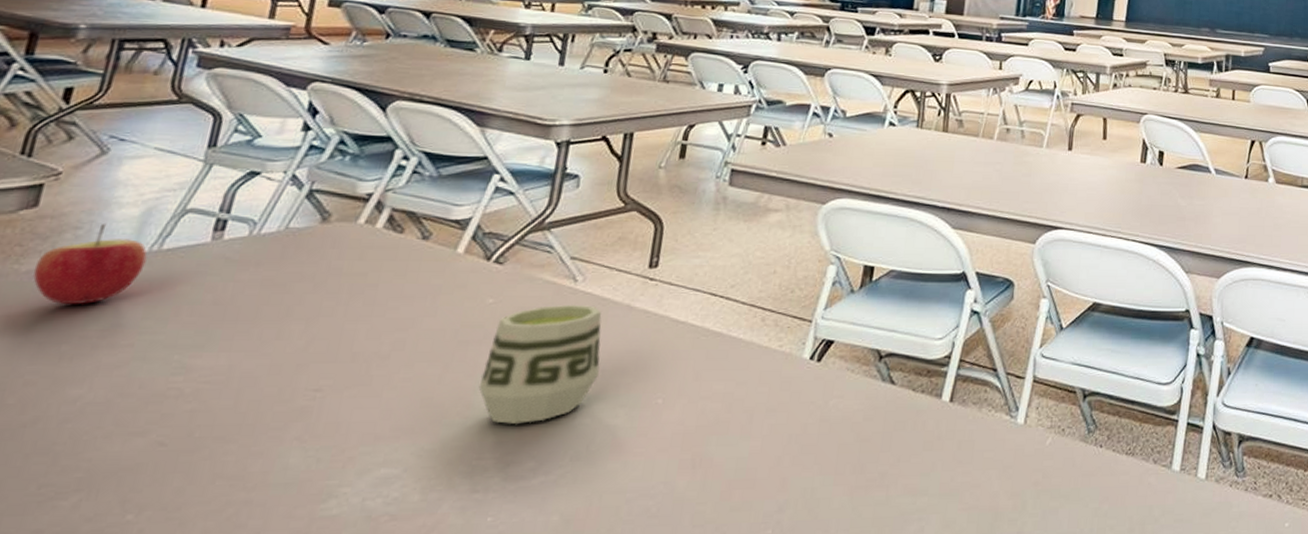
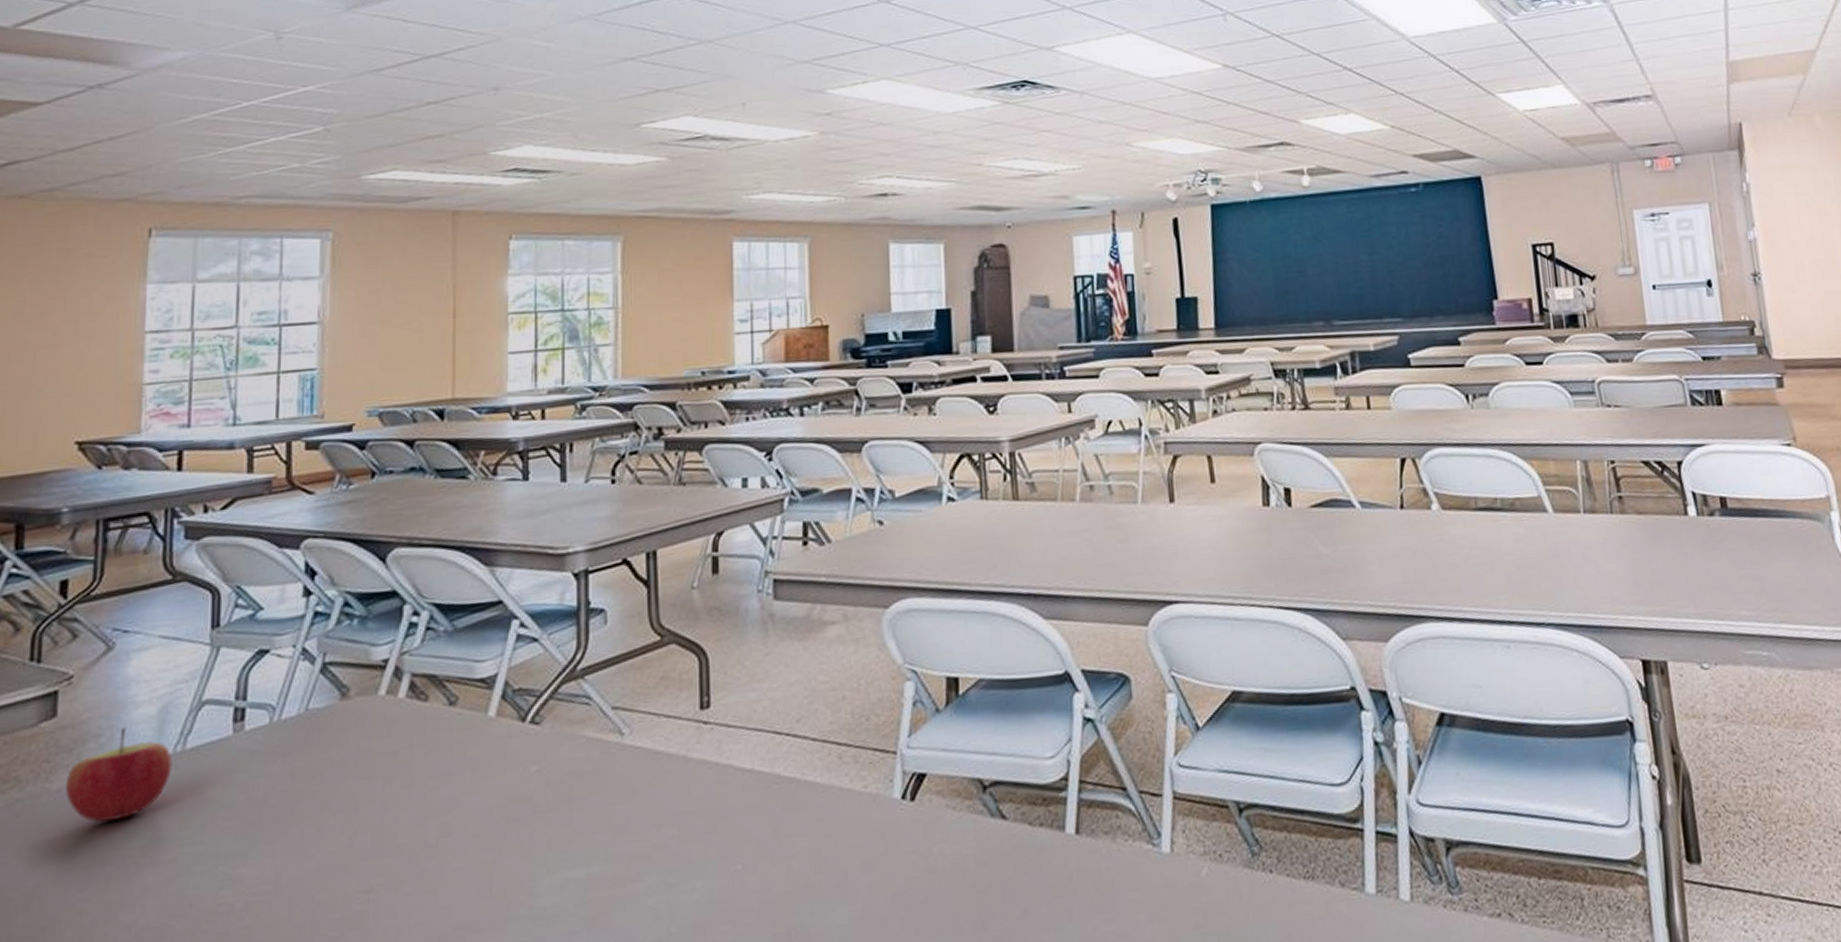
cup: present [478,304,602,424] -> none [538,761,665,911]

